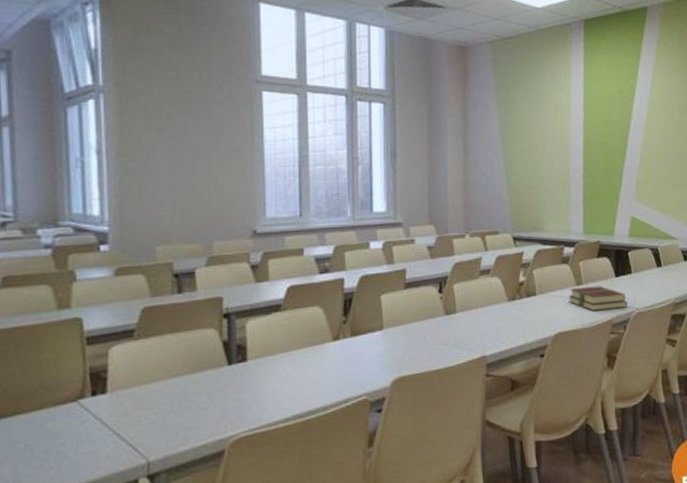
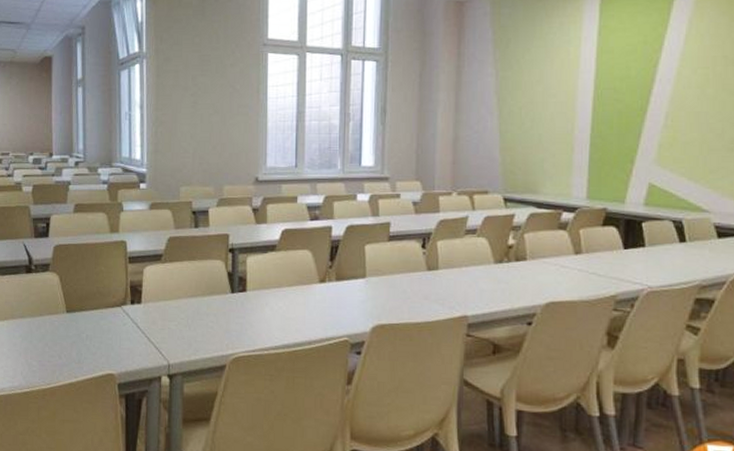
books: present [569,286,628,311] -> none [564,256,637,284]

